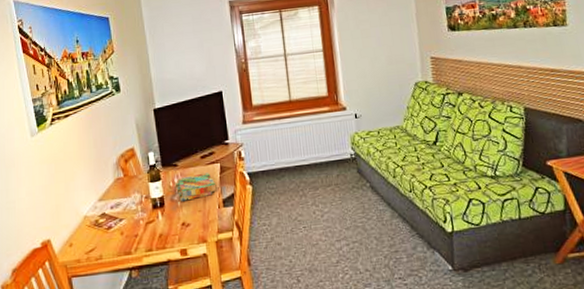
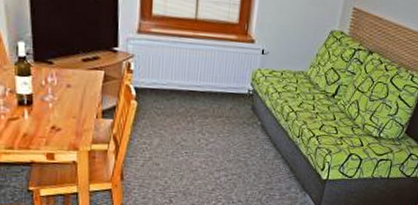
board game: present [176,172,217,202] -> none [49,77,97,104]

